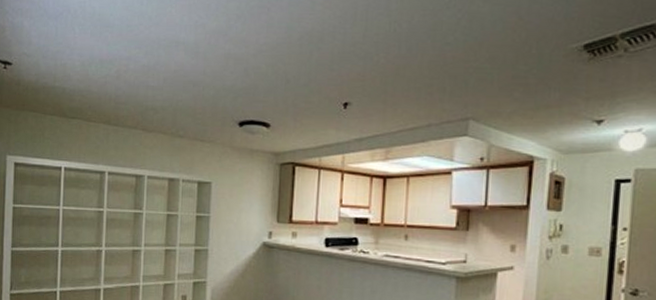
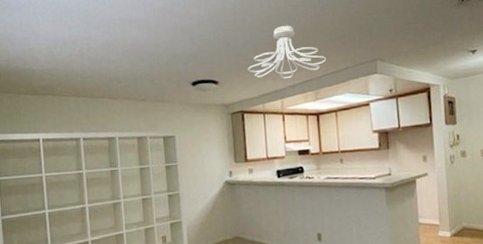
ceiling light fixture: none [307,65,406,131] -> present [247,25,327,80]

